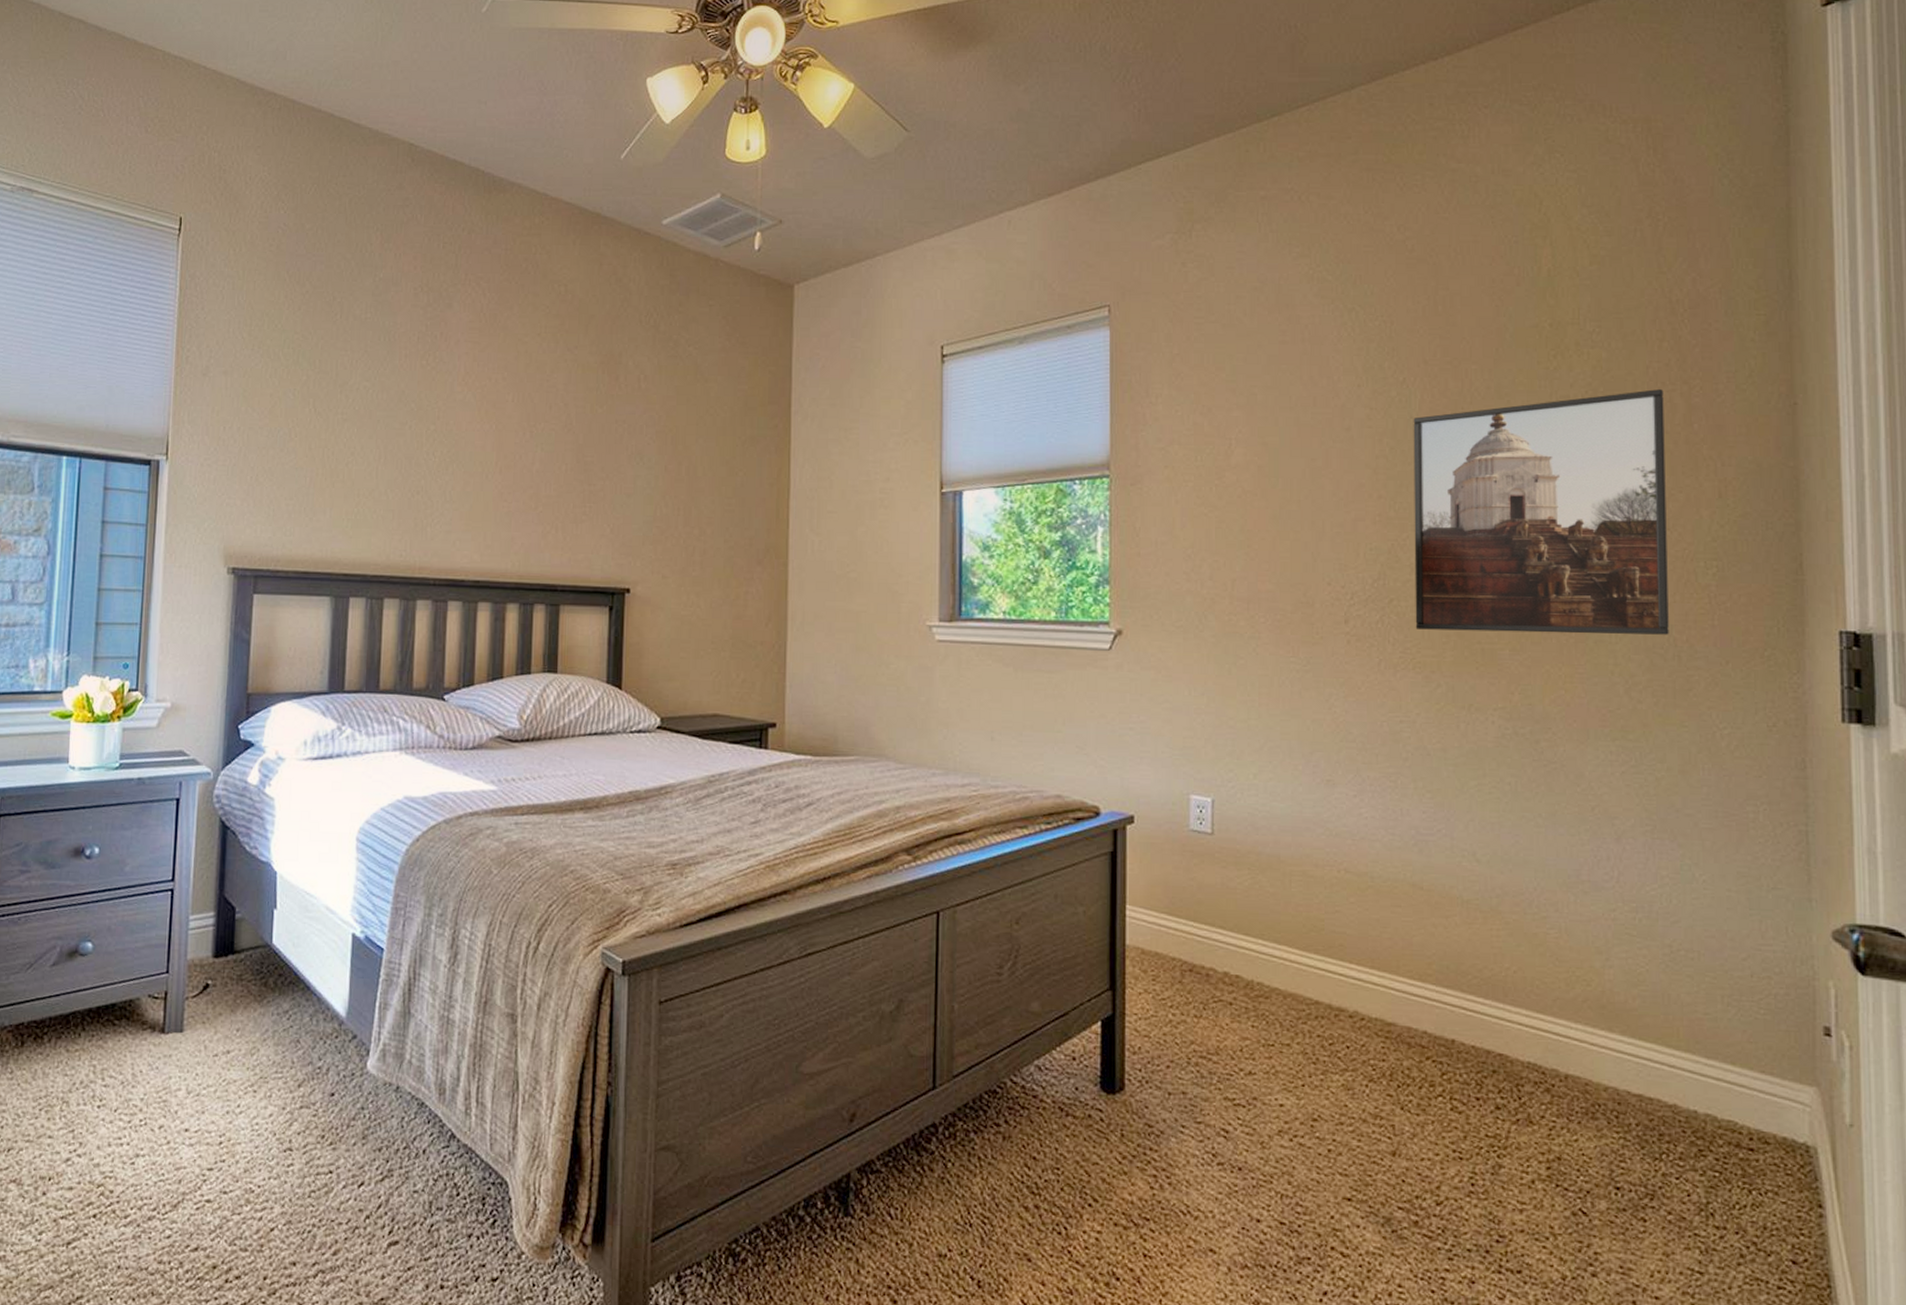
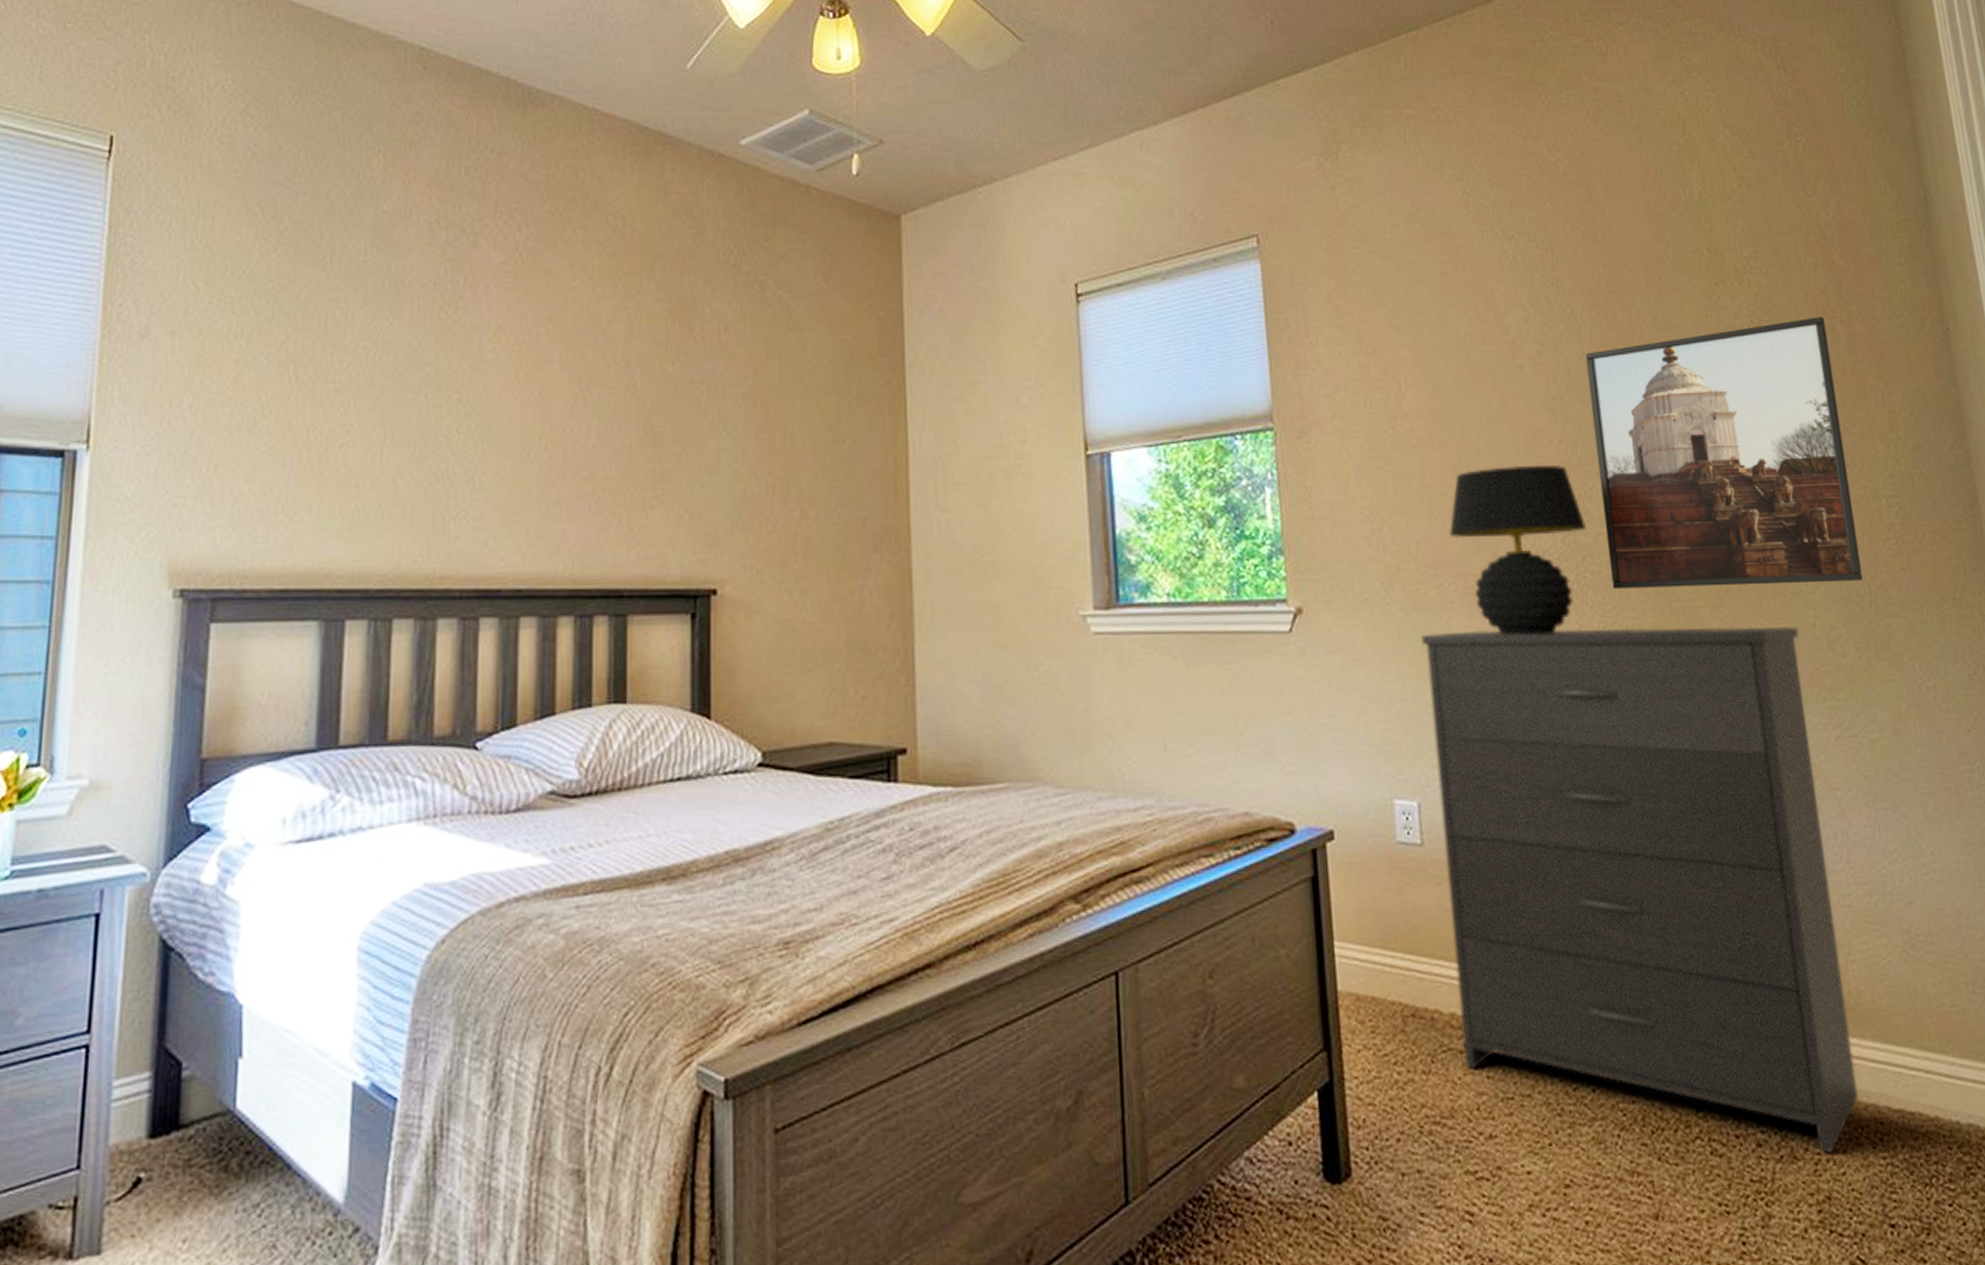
dresser: none [1228,658,1600,1123] -> present [1421,626,1859,1154]
table lamp: none [1265,516,1397,666] -> present [1449,464,1587,635]

